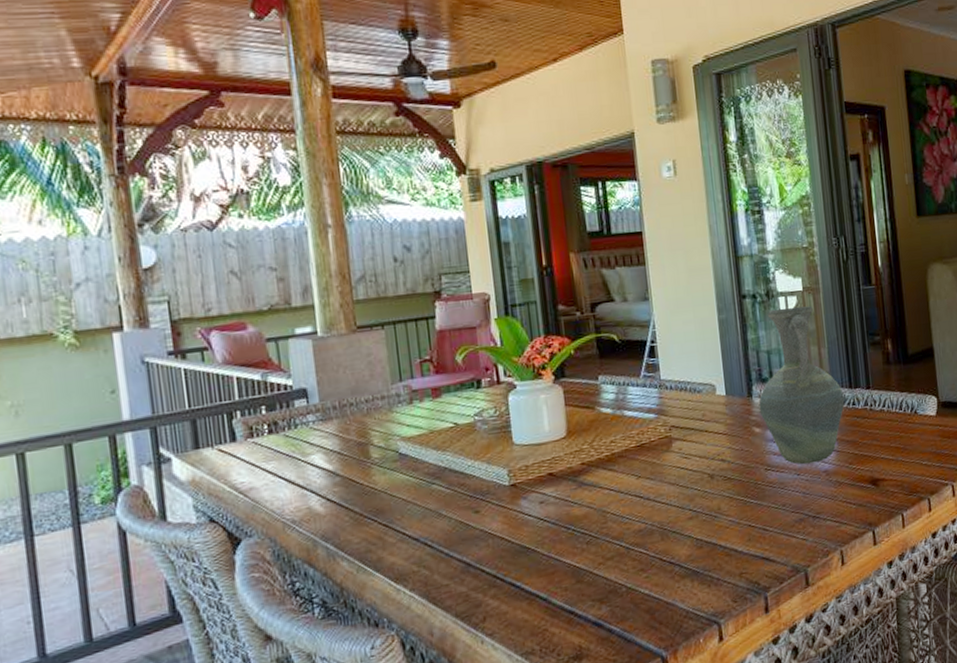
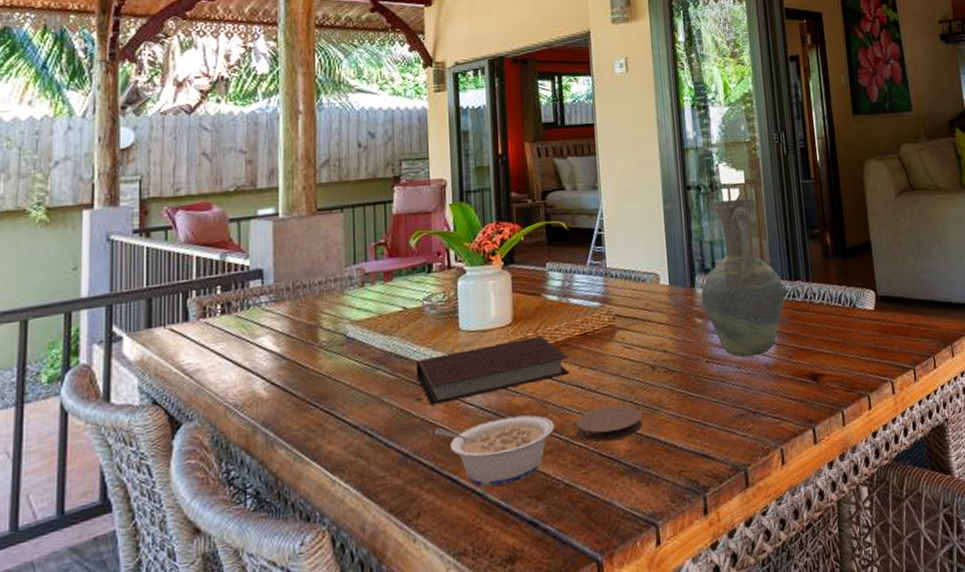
notebook: none [471,447,628,517] -> present [415,335,570,405]
legume: none [495,524,615,592] -> present [435,415,554,487]
coaster: none [636,513,702,549] -> present [576,405,642,443]

